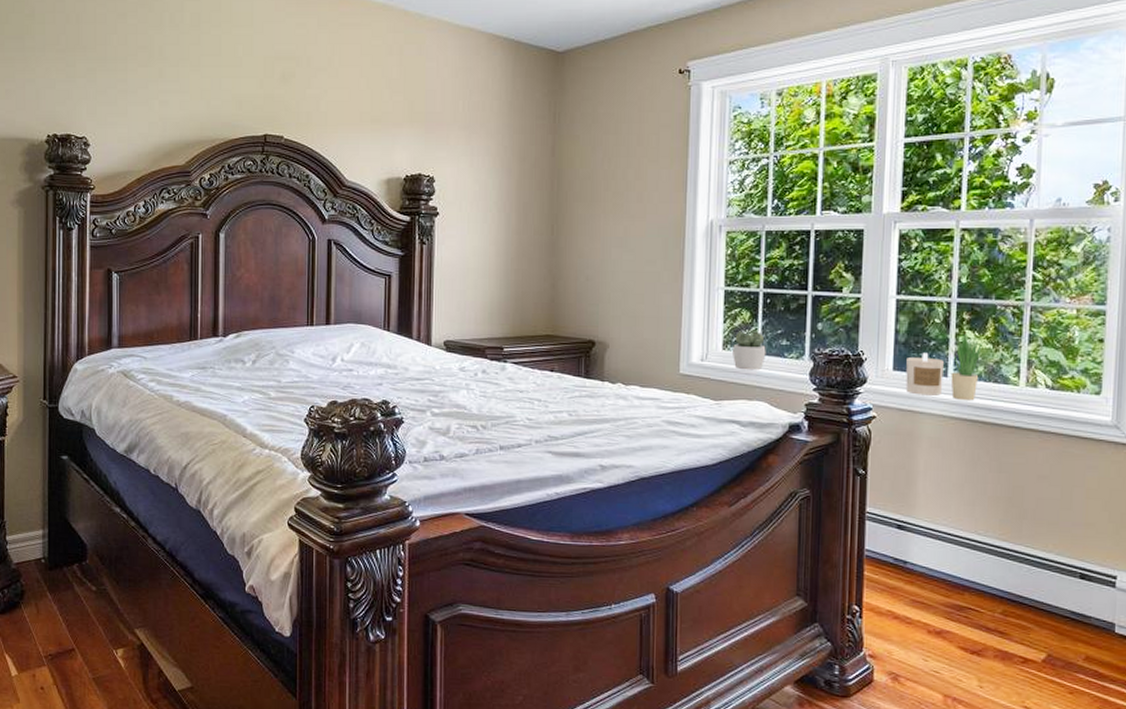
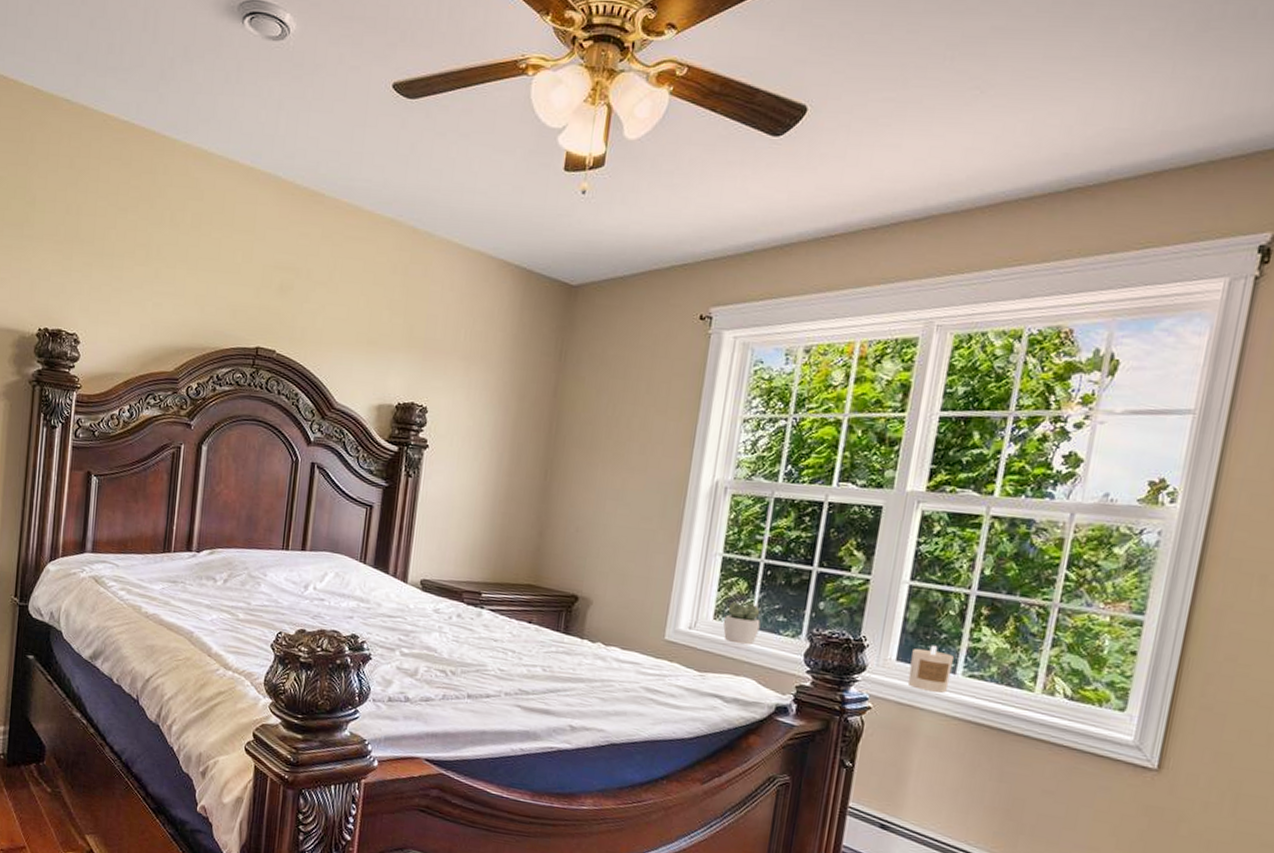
potted plant: present [950,330,982,401] -> none [957,626,999,703]

